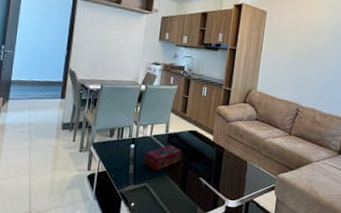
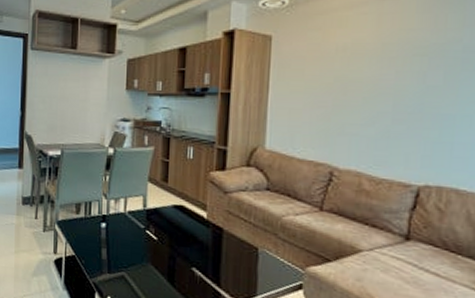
tissue box: present [144,145,182,171] -> none [119,224,166,257]

